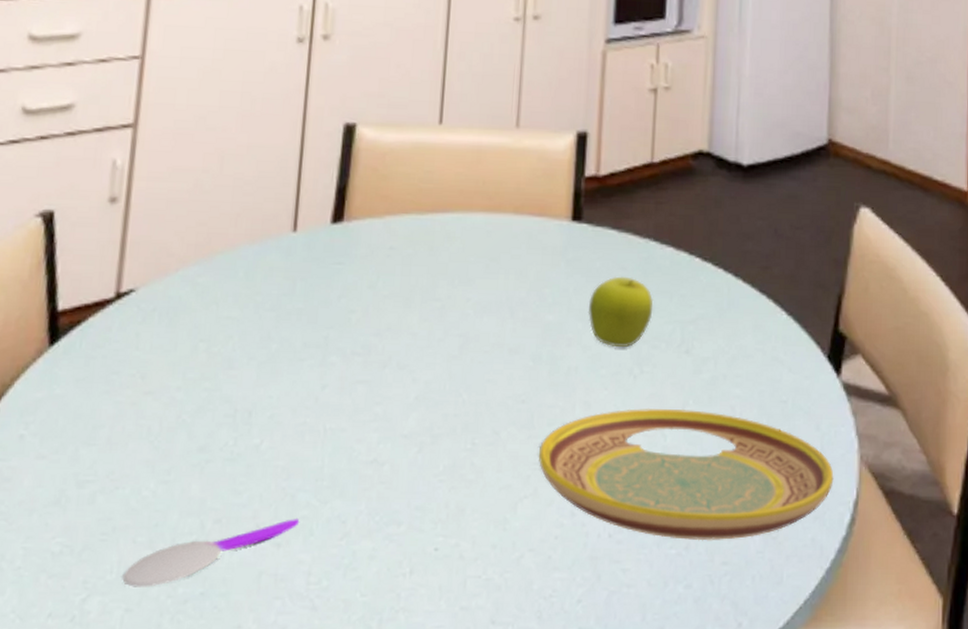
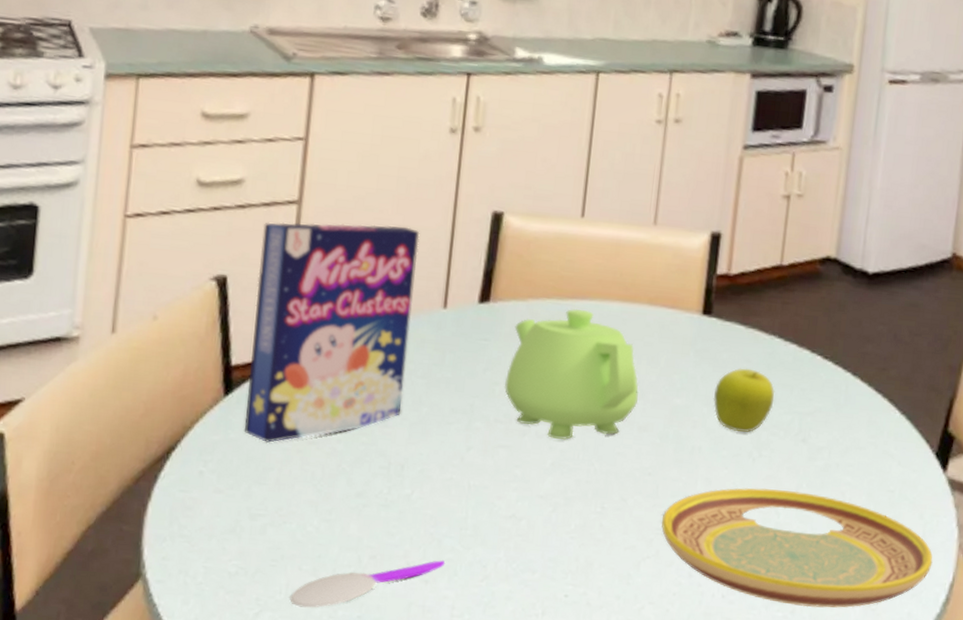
cereal box: none [71,145,266,397] -> present [244,222,420,444]
teapot: none [362,223,508,370] -> present [505,308,639,441]

